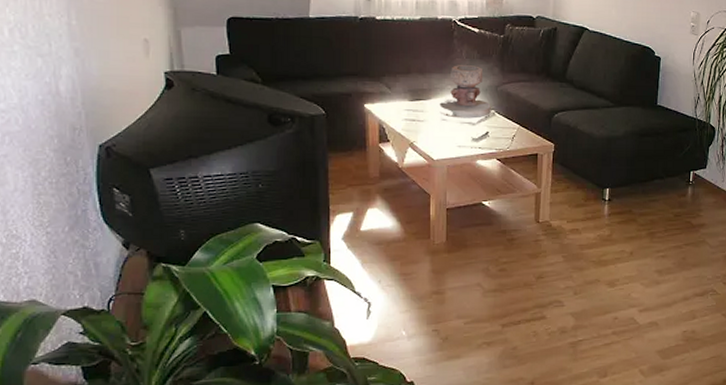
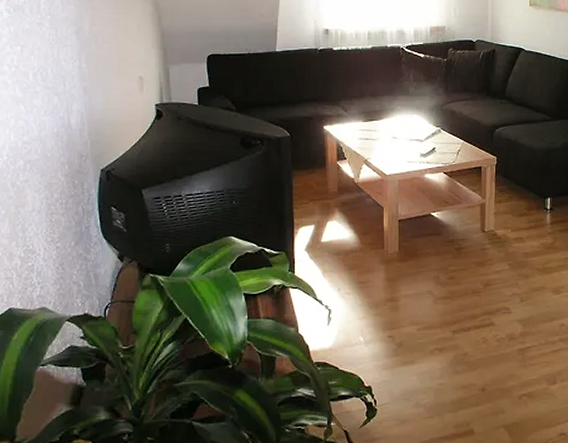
decorative planter: present [440,65,491,119] -> none [390,87,437,136]

